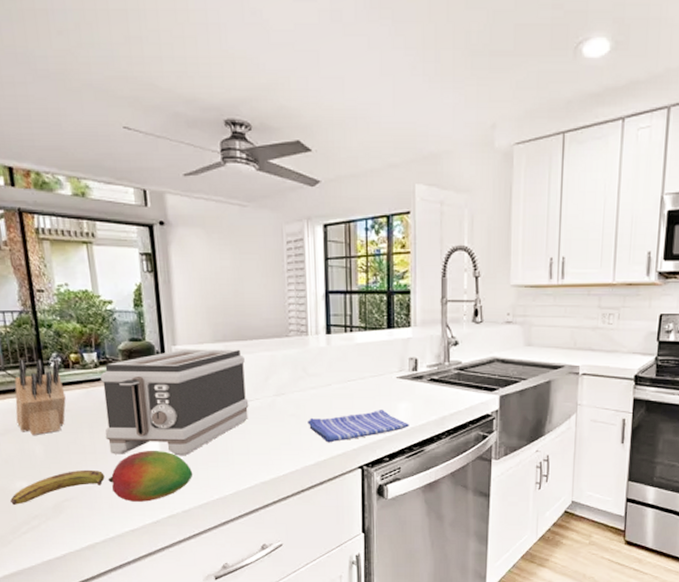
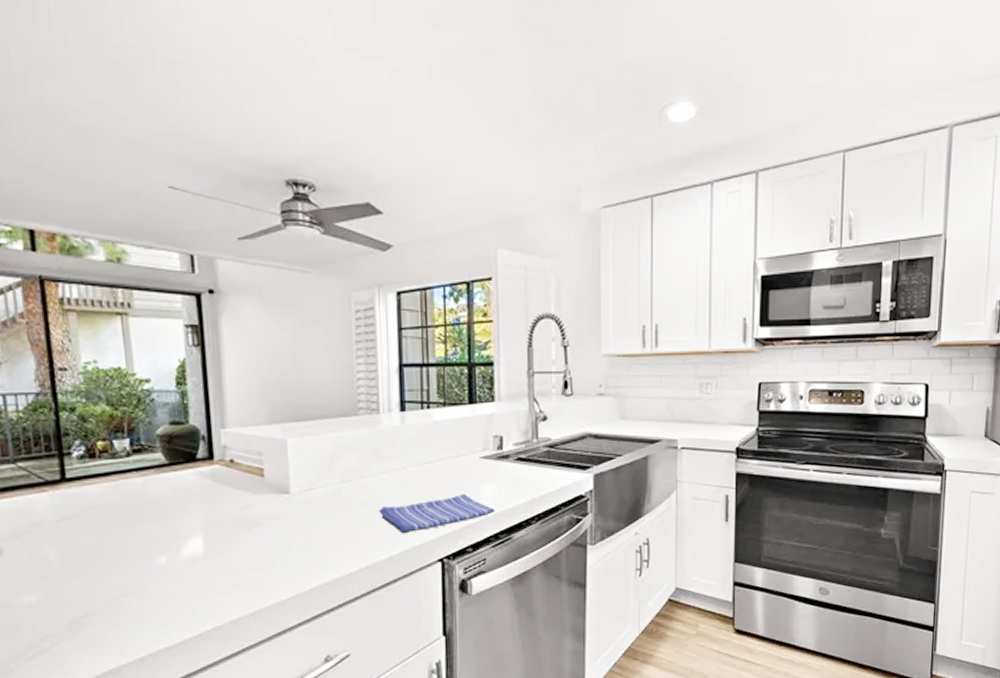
banana: present [10,469,105,505] -> none [15,577,135,624]
knife block: present [14,359,66,435] -> none [26,447,90,538]
toaster: present [100,349,249,456] -> none [133,430,311,558]
fruit: present [108,451,193,502] -> none [139,551,244,613]

